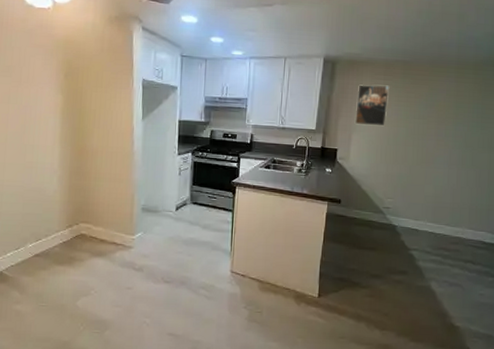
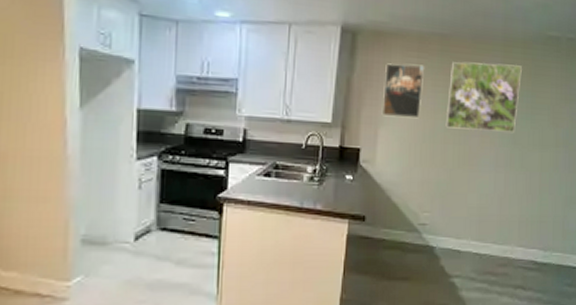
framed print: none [406,82,473,137] -> present [445,62,522,132]

